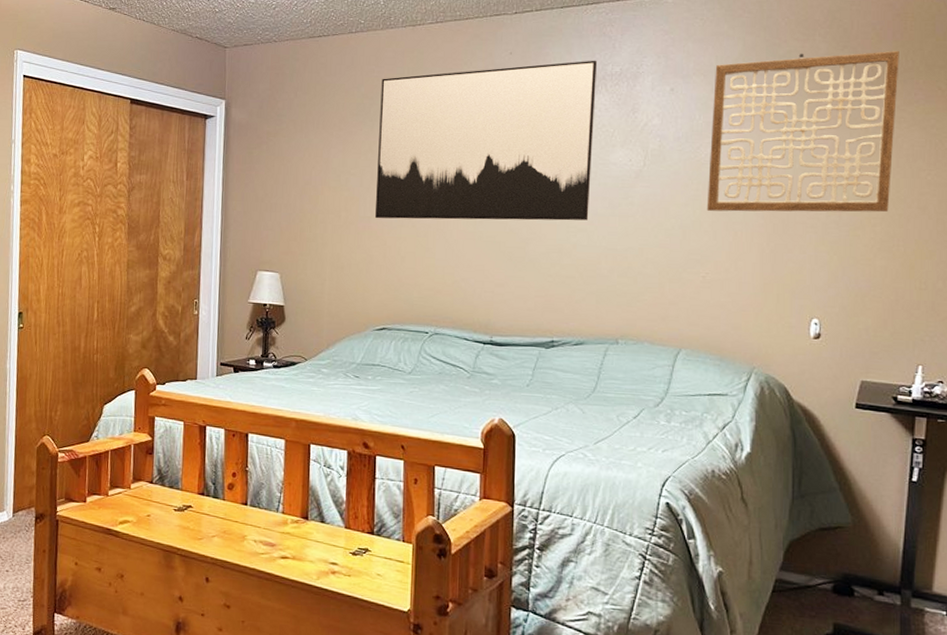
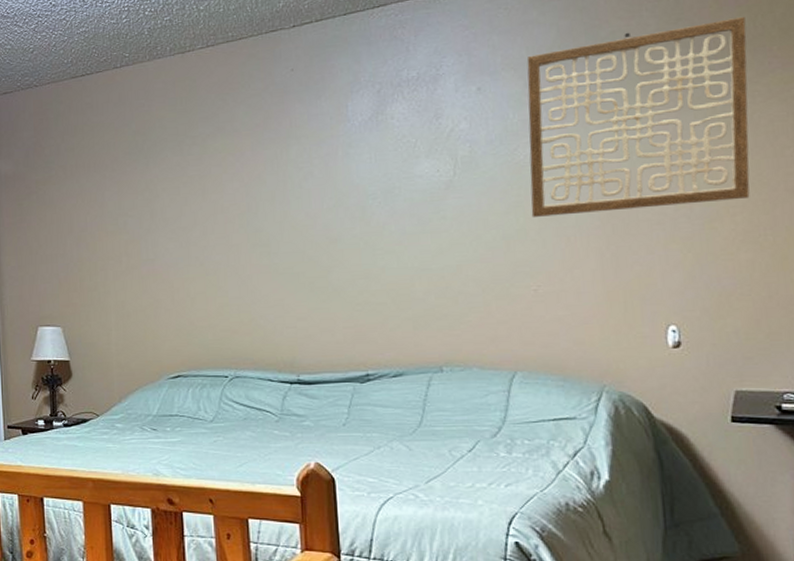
wall art: present [375,60,598,221] -> none [153,66,396,261]

